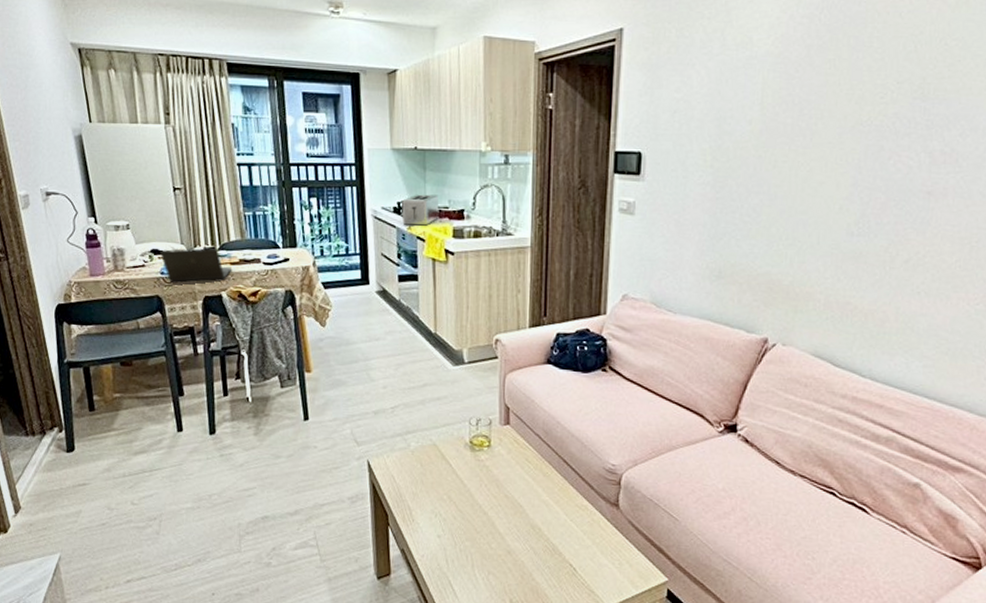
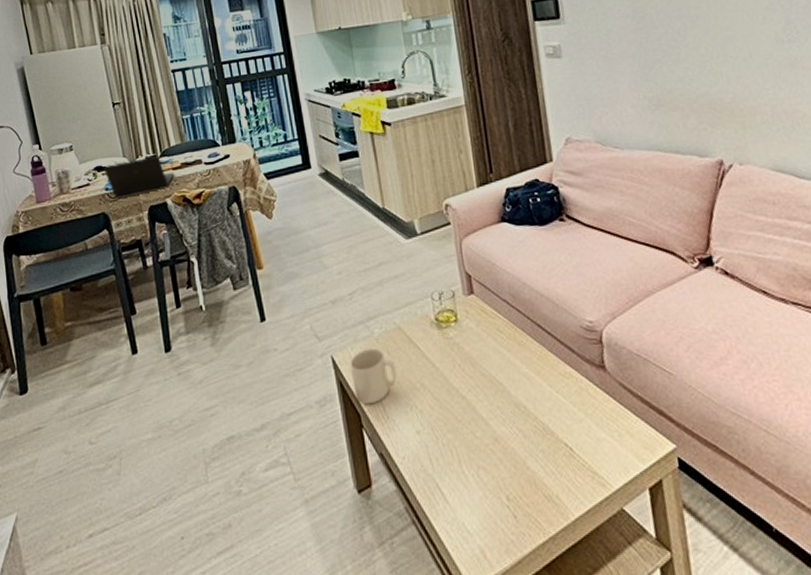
mug: none [384,458,426,507] -> present [350,348,397,405]
toaster: present [401,194,439,227] -> none [333,69,371,105]

